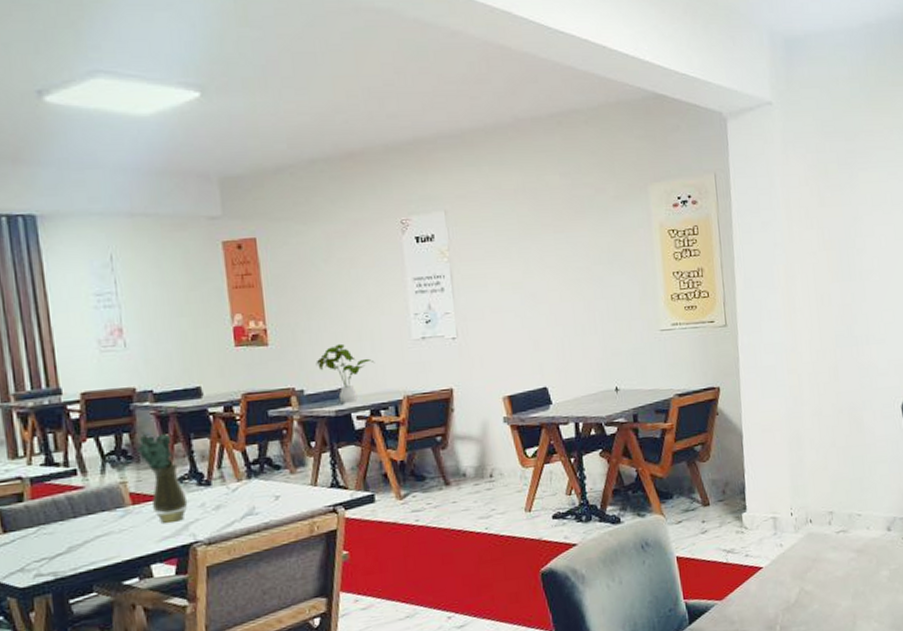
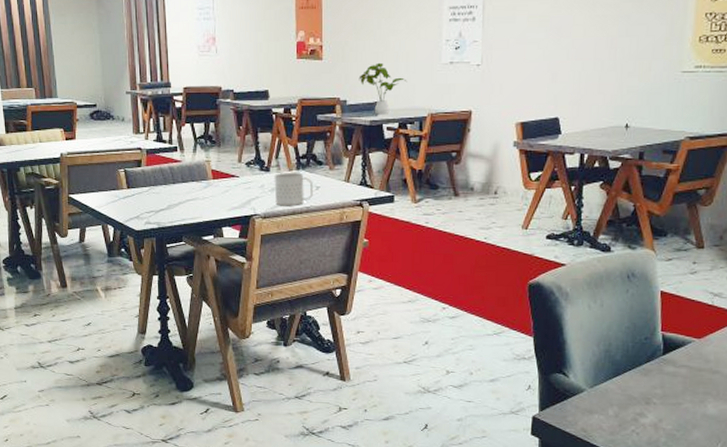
vase: present [136,431,188,523] -> none [218,122,252,197]
mug: none [218,482,272,526] -> present [274,172,313,206]

